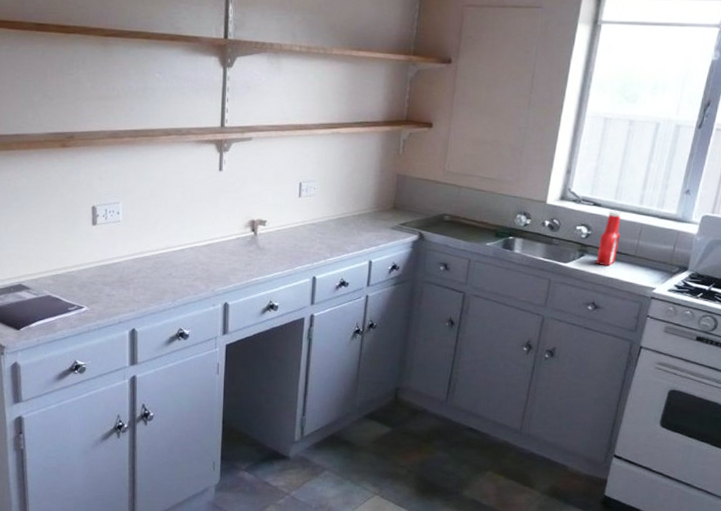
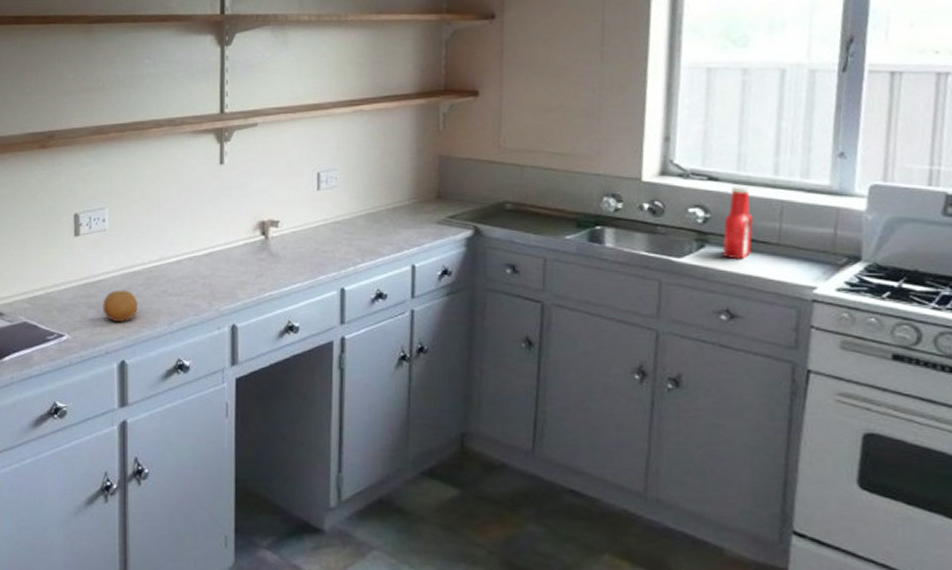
fruit: none [116,271,146,298] -> present [103,290,138,322]

